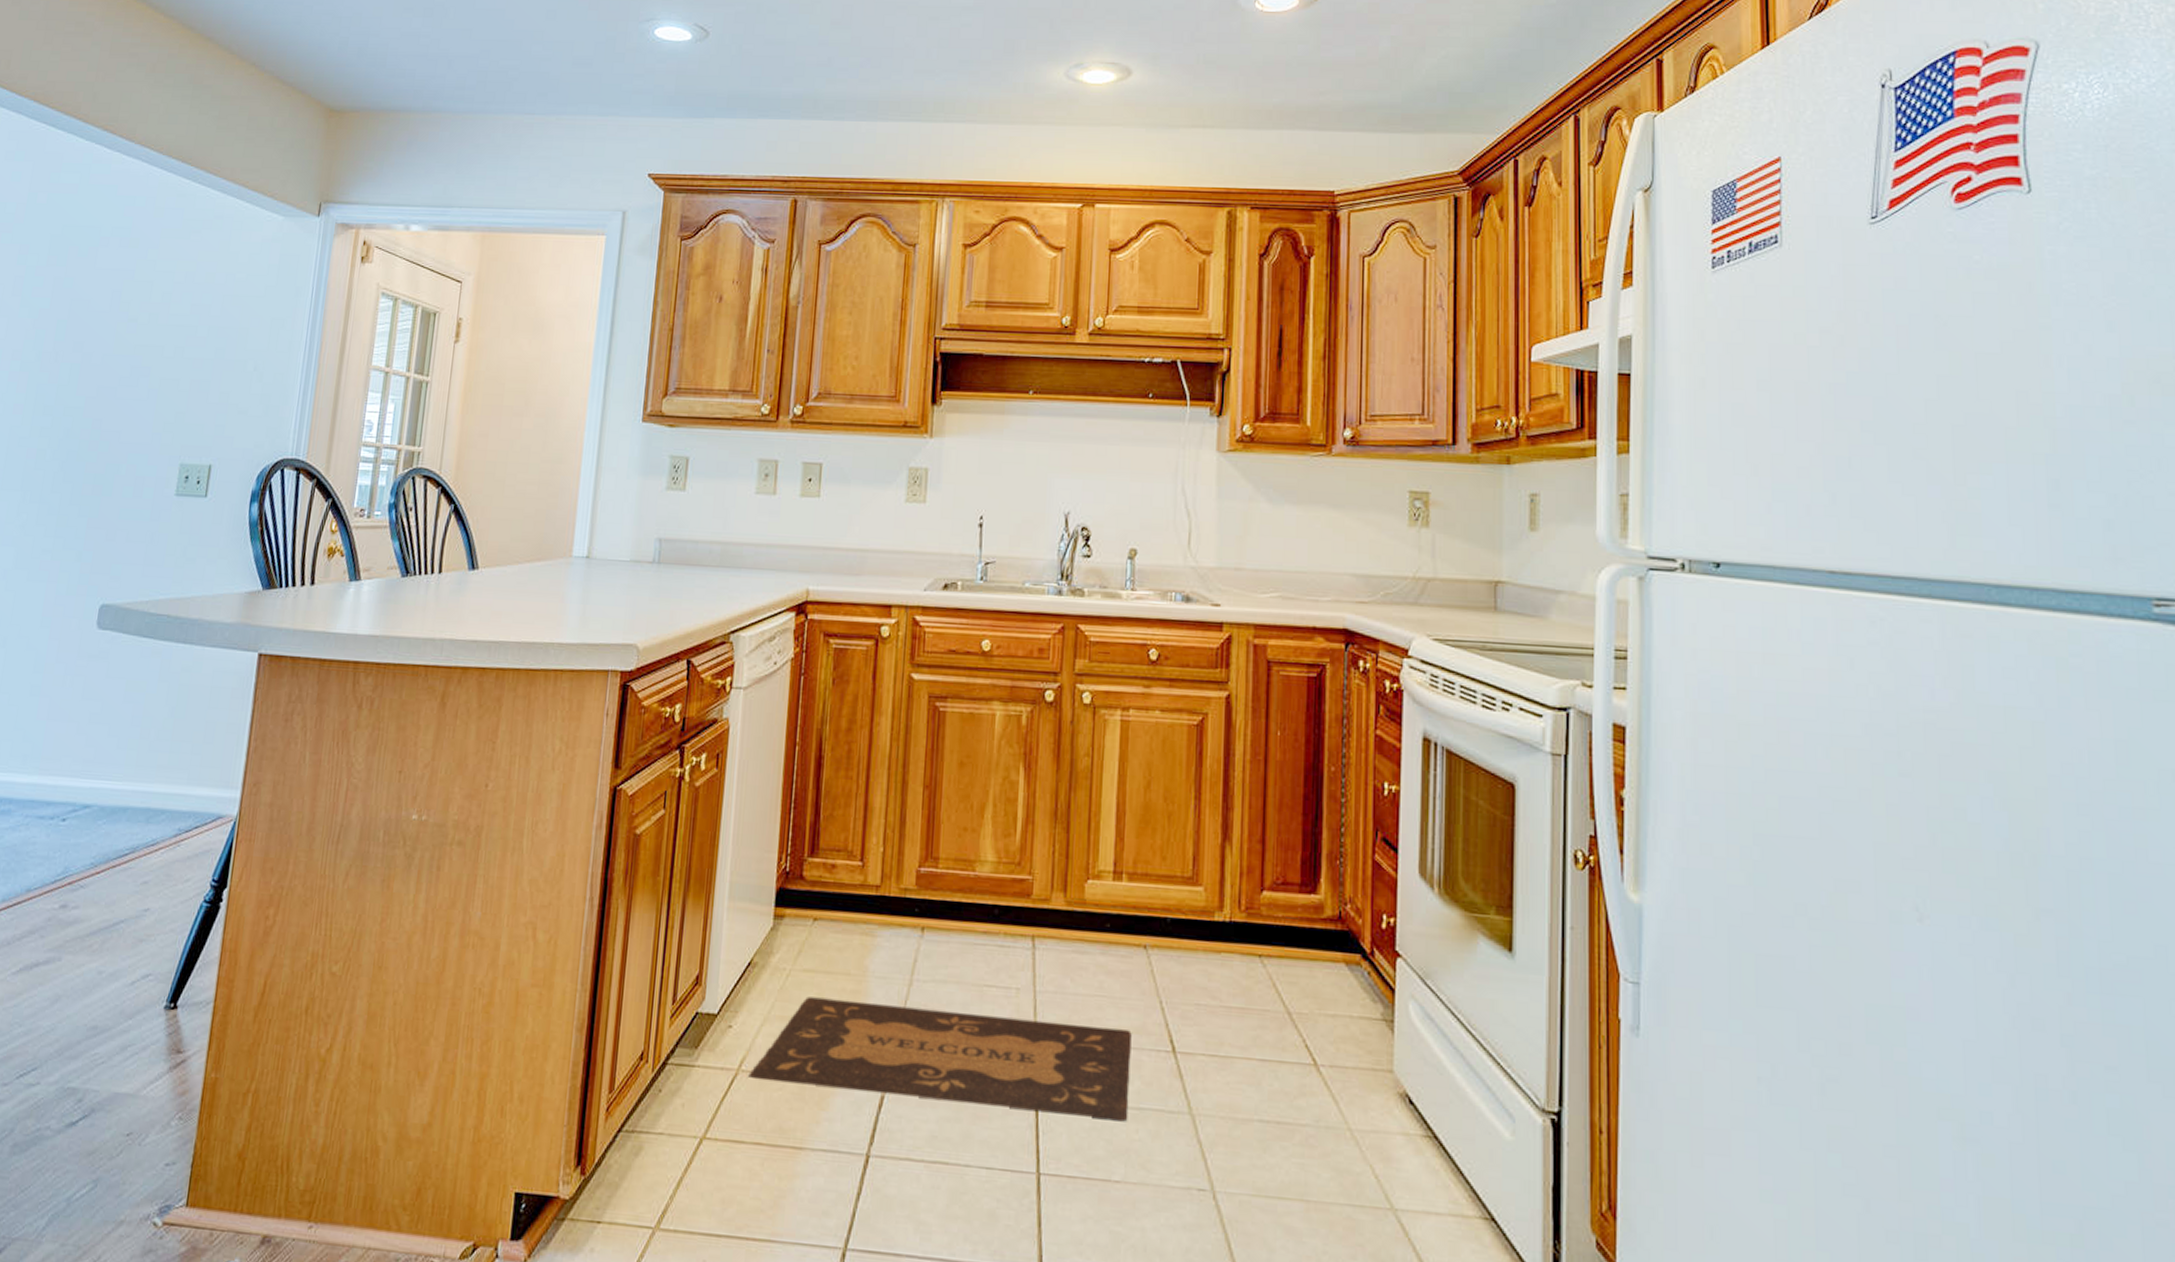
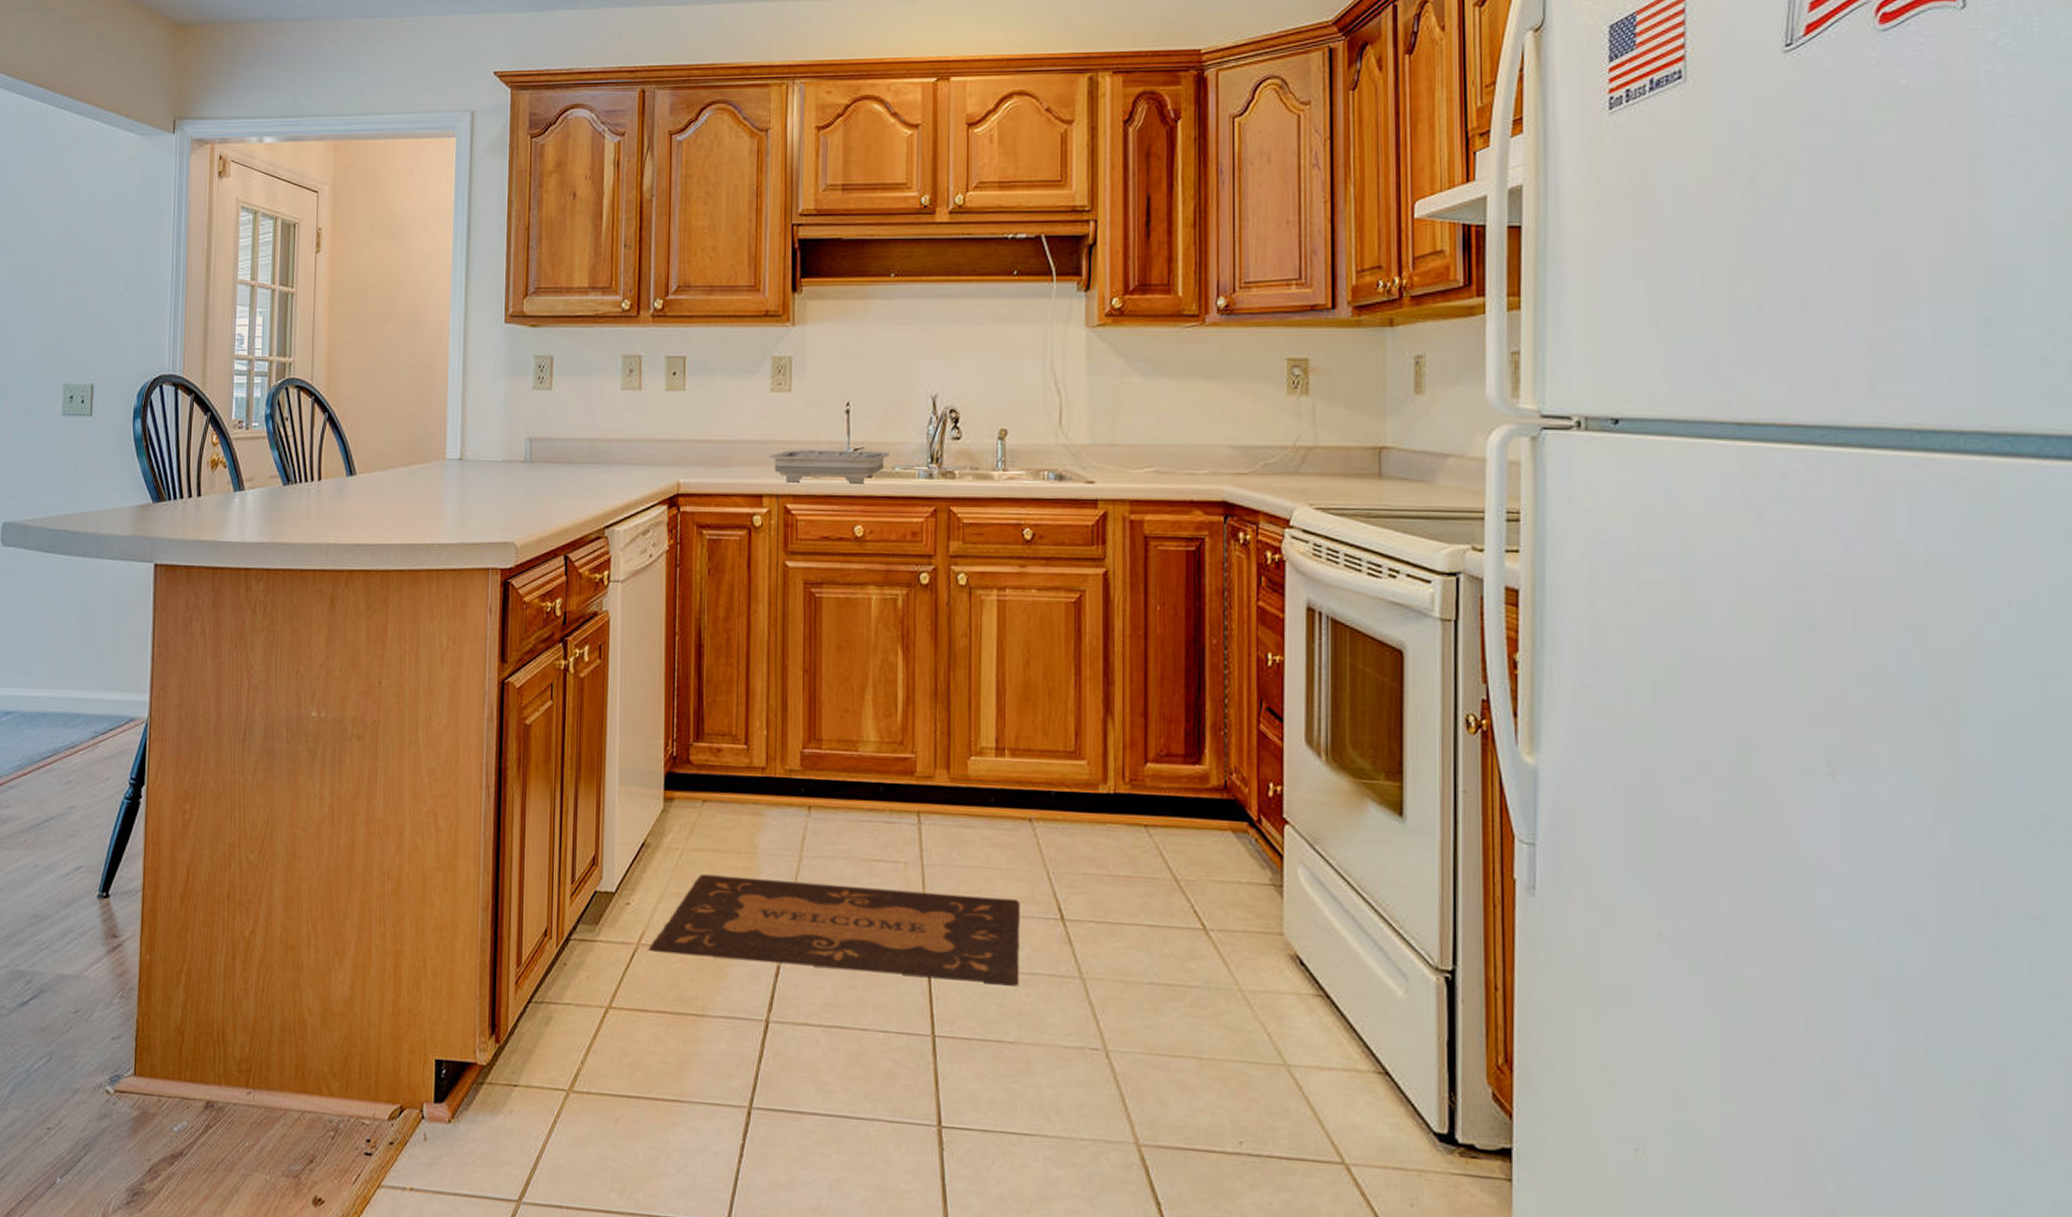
dish rack: none [899,561,1021,598] -> present [768,450,890,484]

